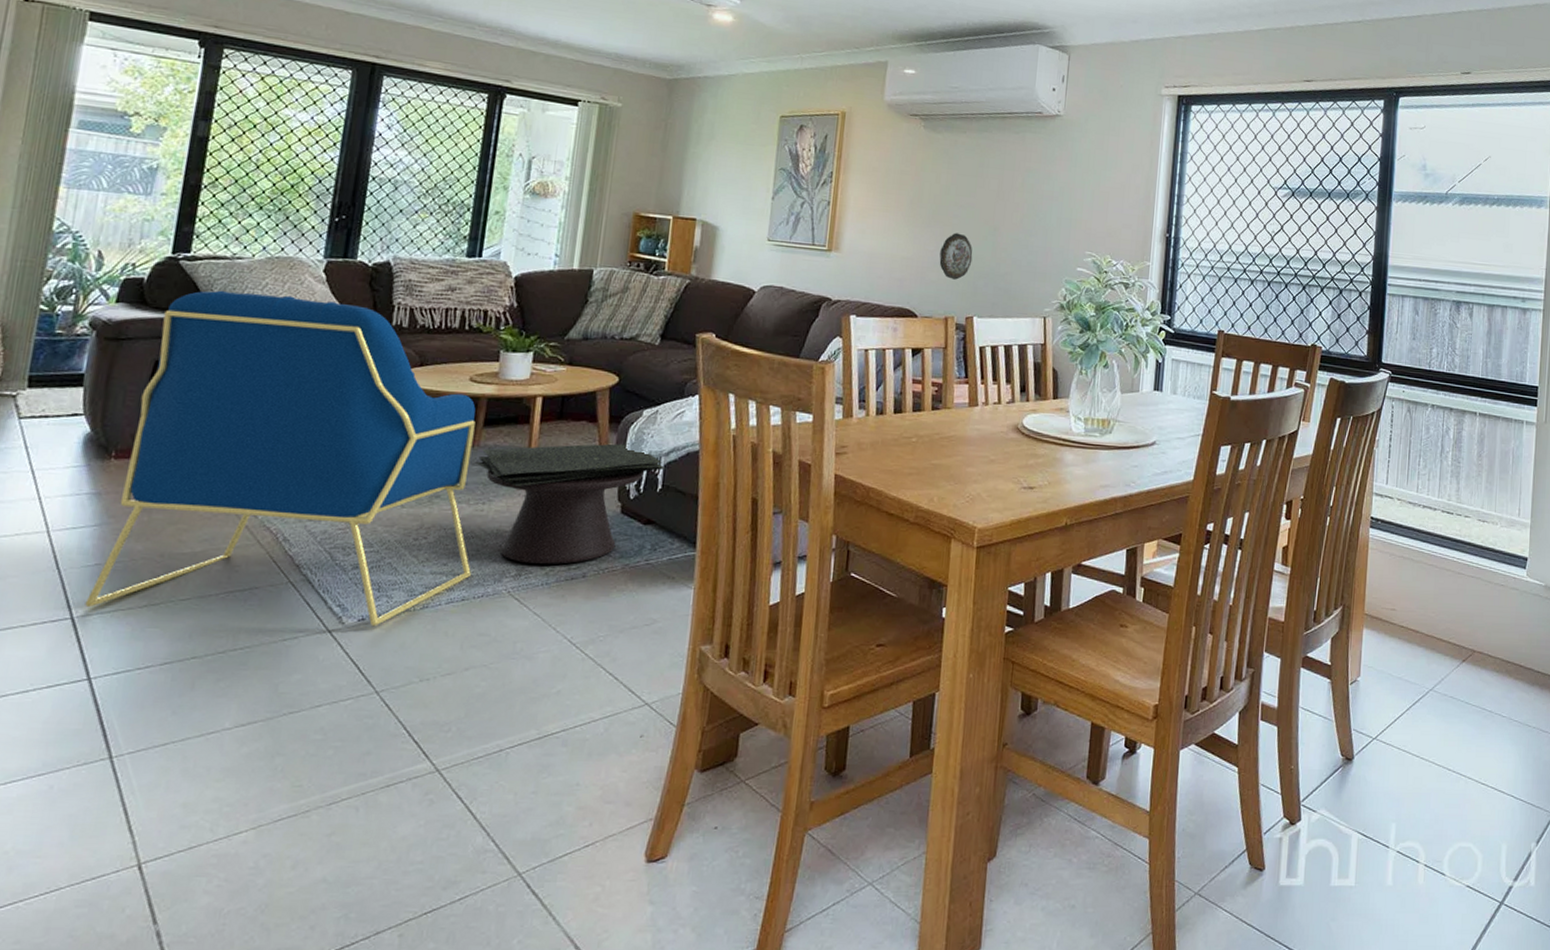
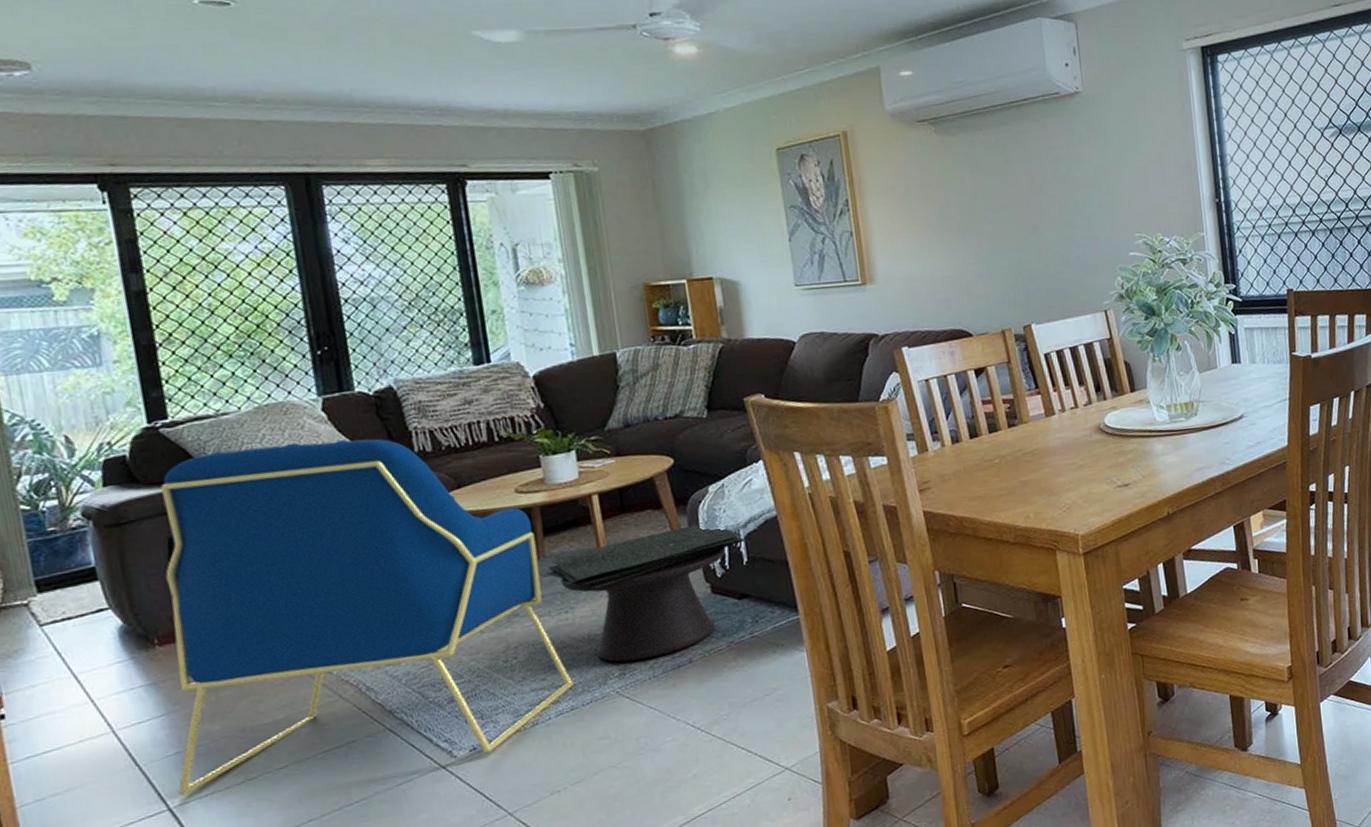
decorative plate: present [939,232,973,280] -> none [981,239,1018,290]

